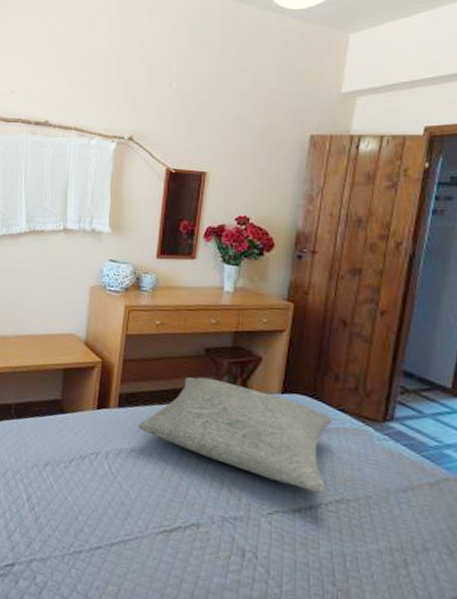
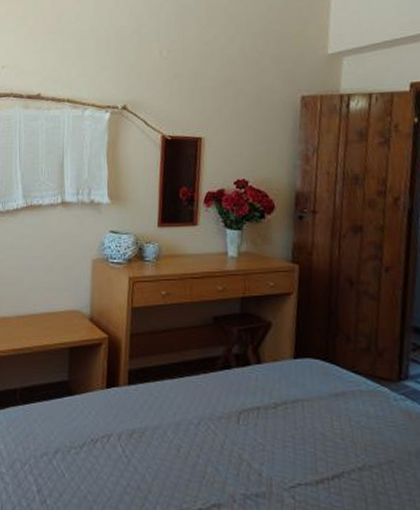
pillow: present [138,377,332,494] -> none [150,347,347,462]

